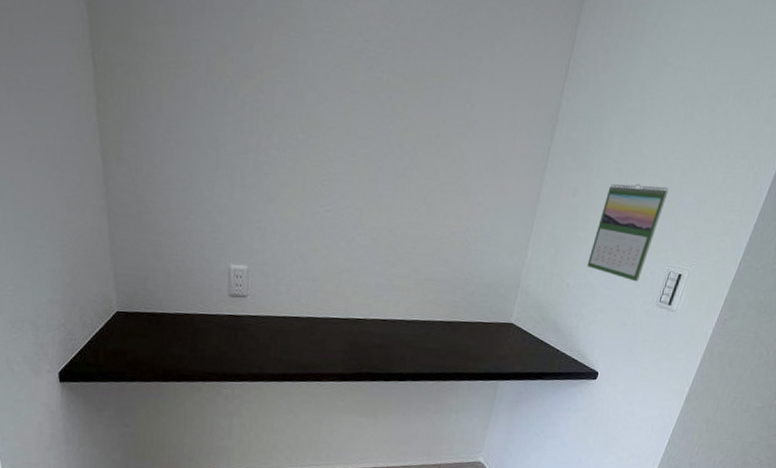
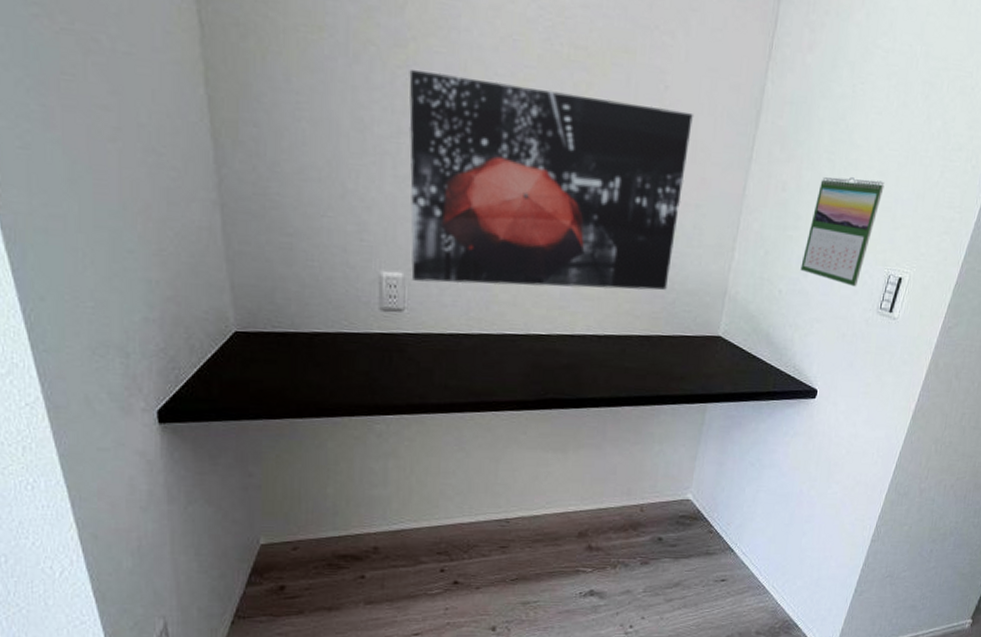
wall art: none [254,96,496,283] -> present [409,69,694,291]

